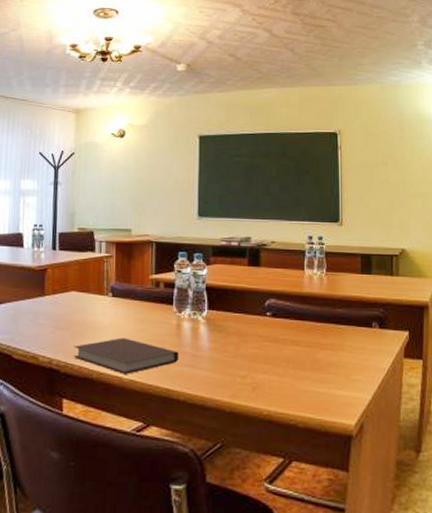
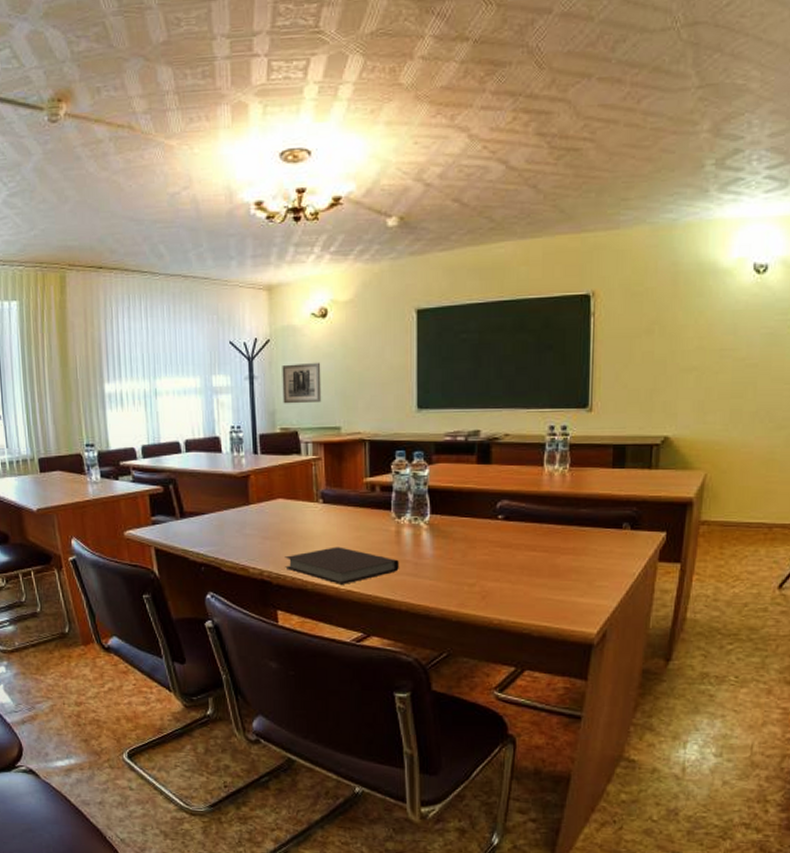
wall art: none [82,173,117,208] -> present [282,362,322,404]

